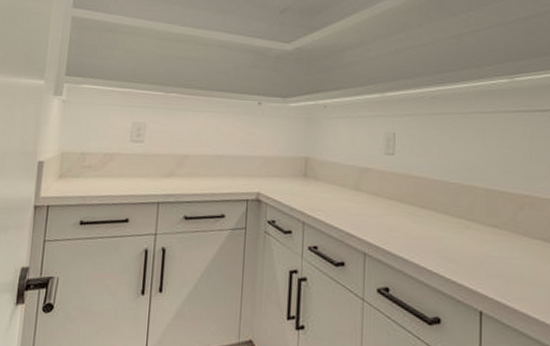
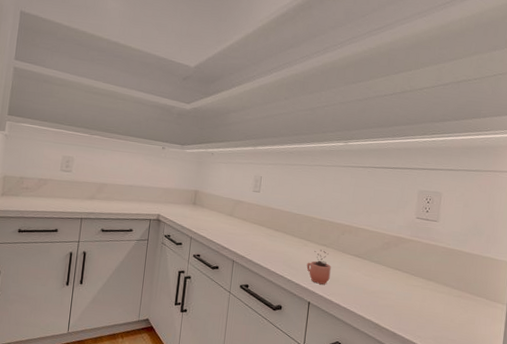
cocoa: none [471,233,509,285] -> present [306,250,331,285]

